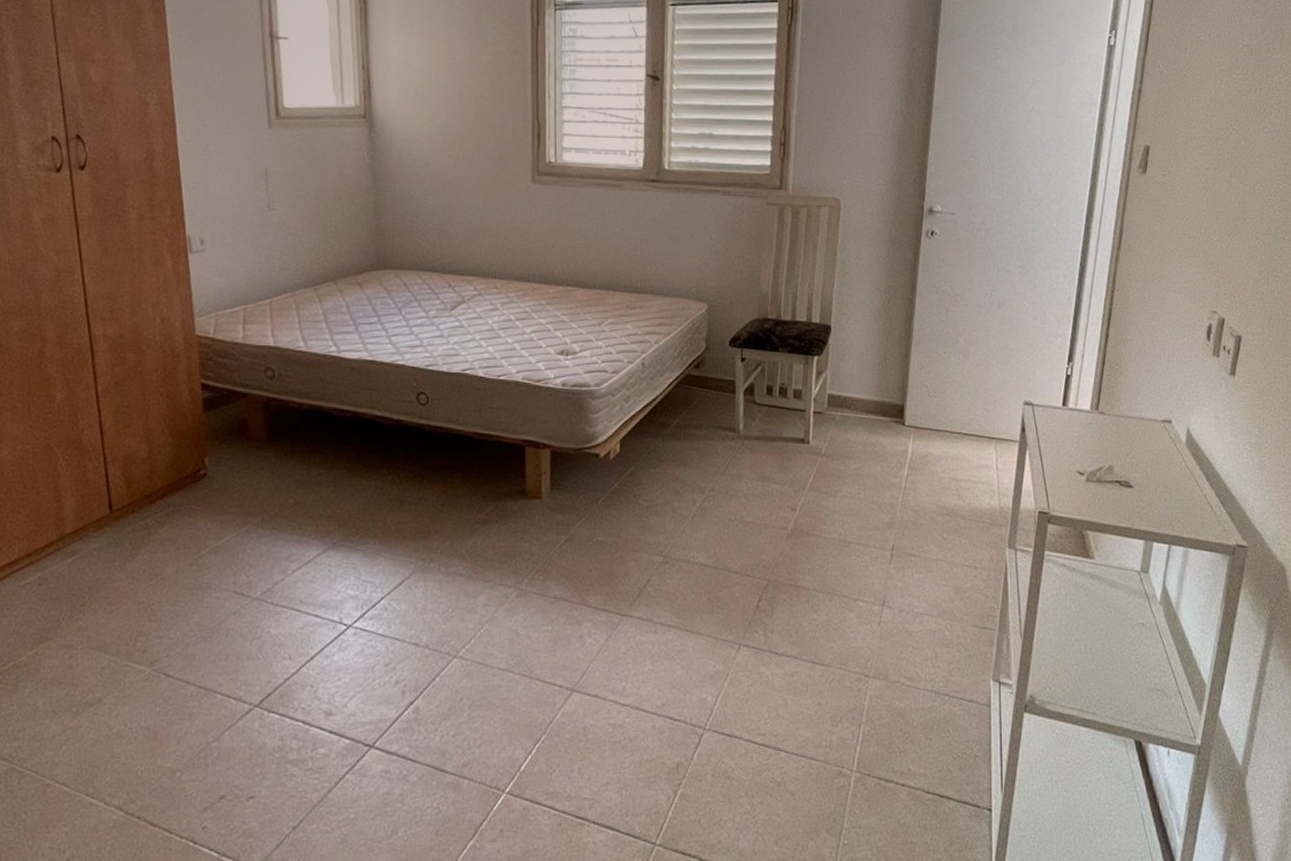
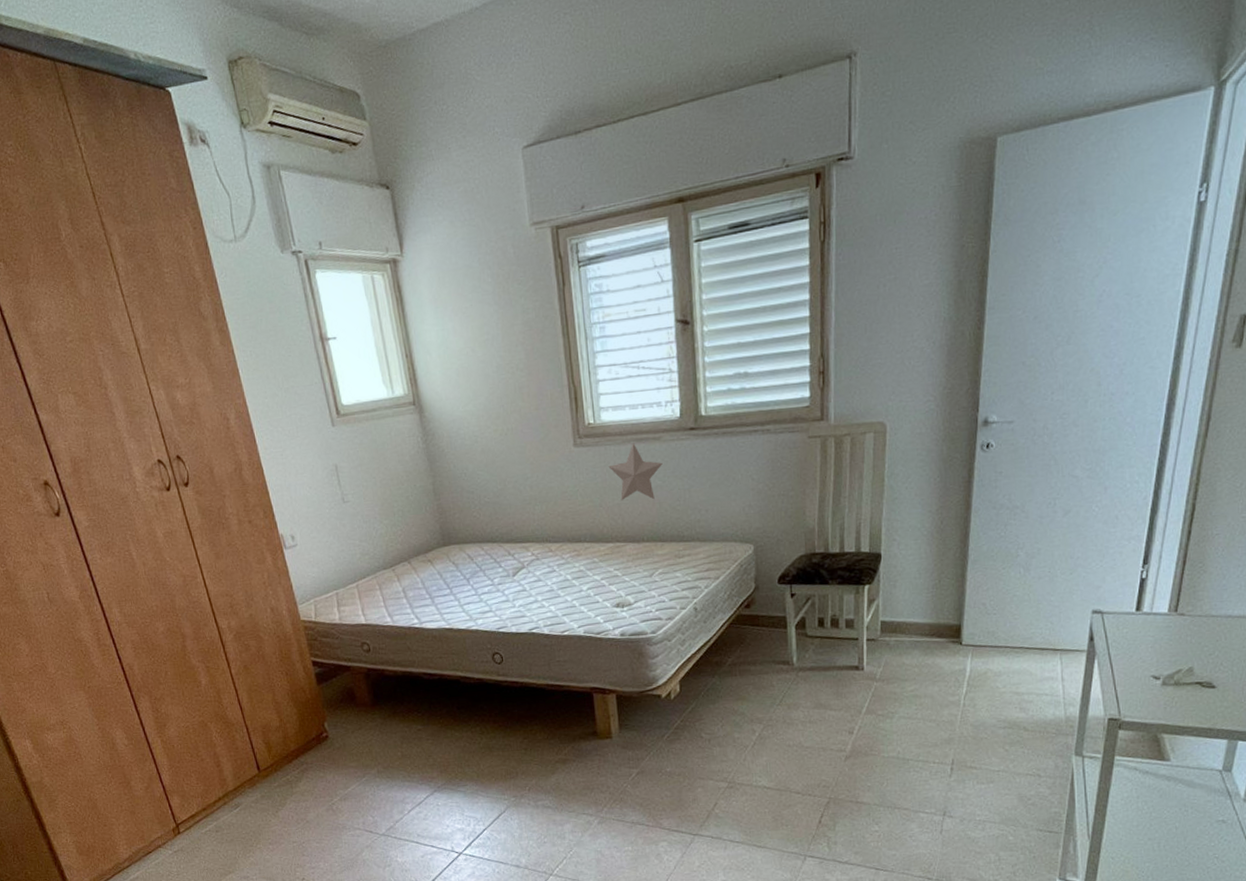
decorative star: none [566,187,622,247] -> present [608,443,663,500]

